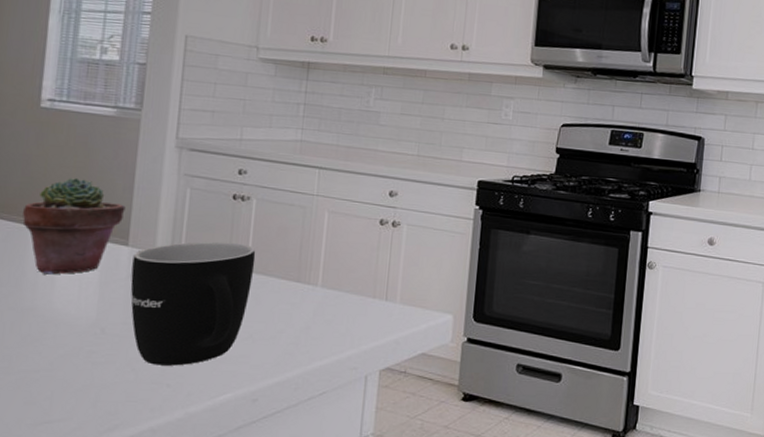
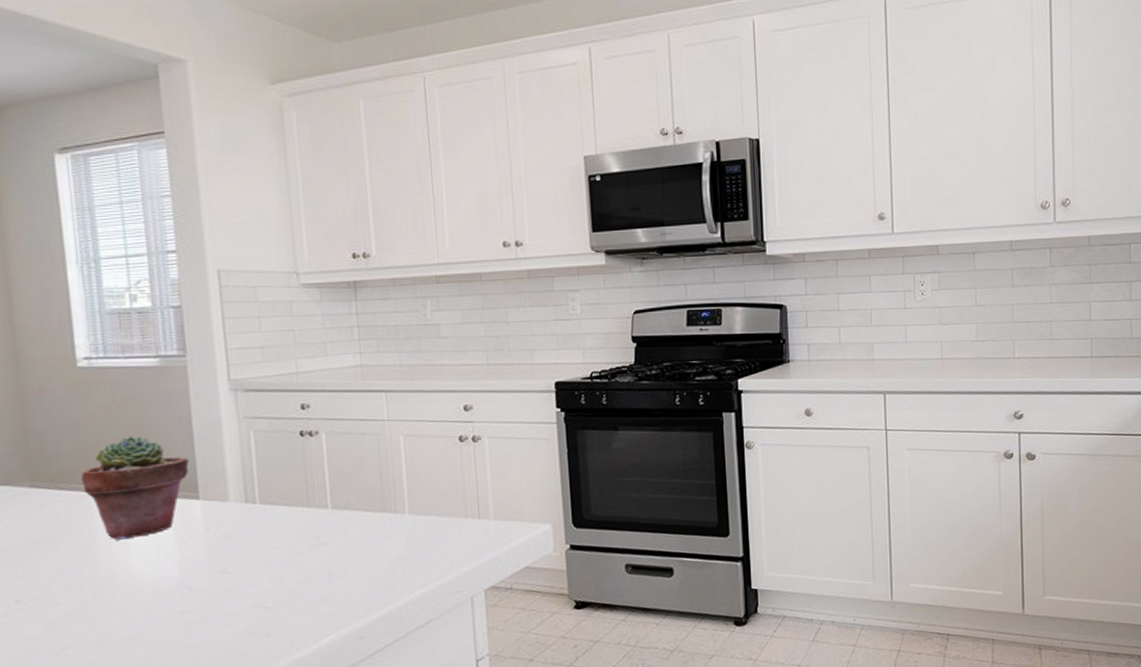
mug: present [130,242,256,366] -> none [206,480,337,617]

